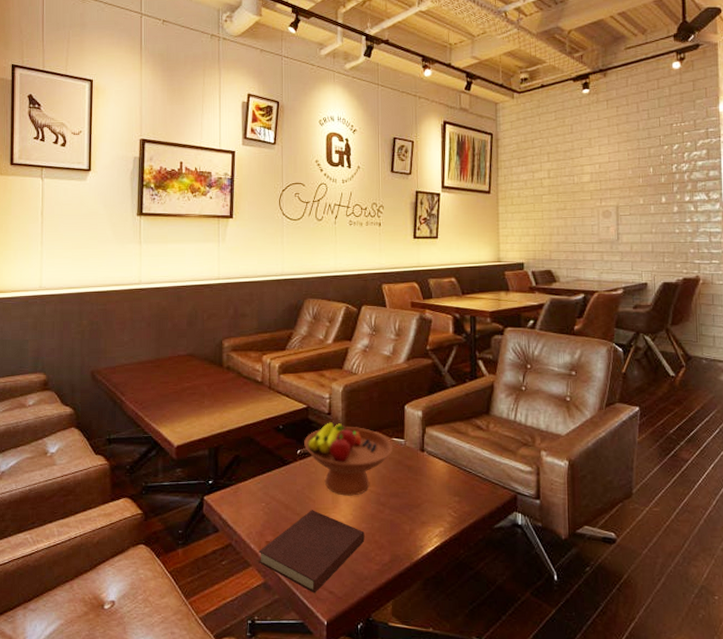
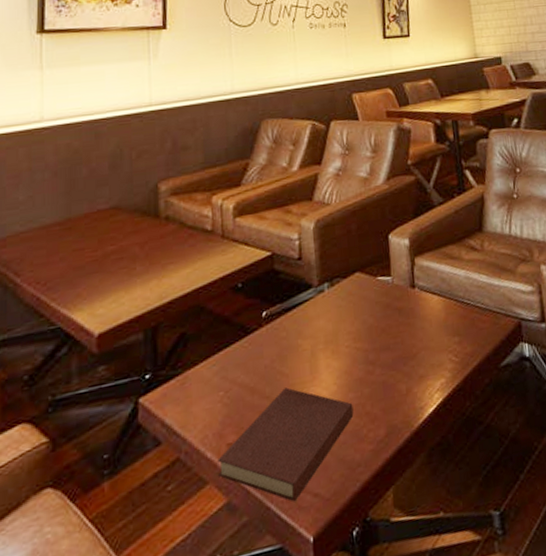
fruit bowl: present [304,422,392,496] -> none [270,268,379,362]

